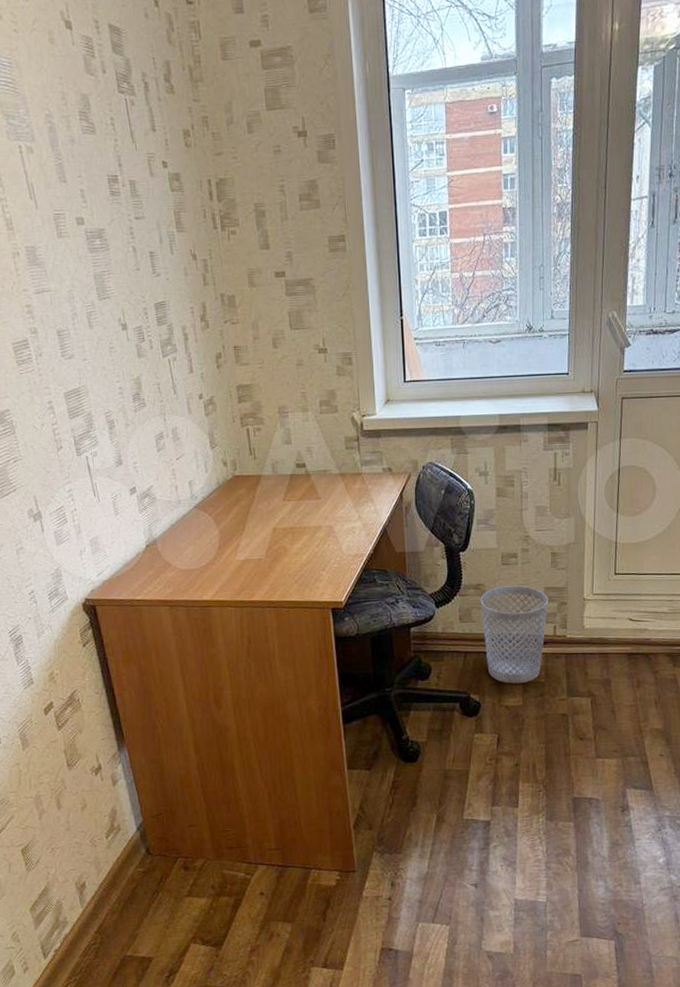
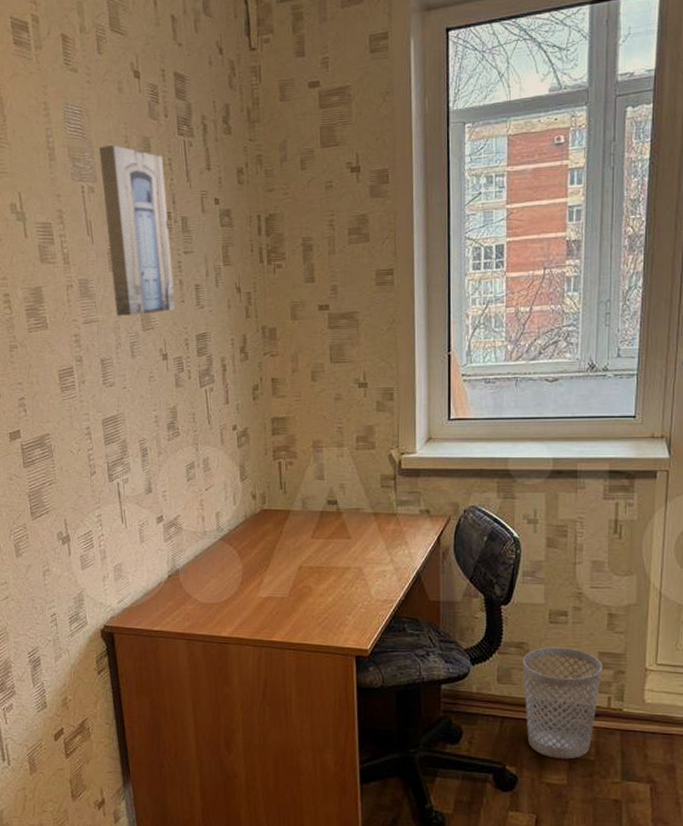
wall art: none [34,101,132,286] -> present [99,144,176,317]

